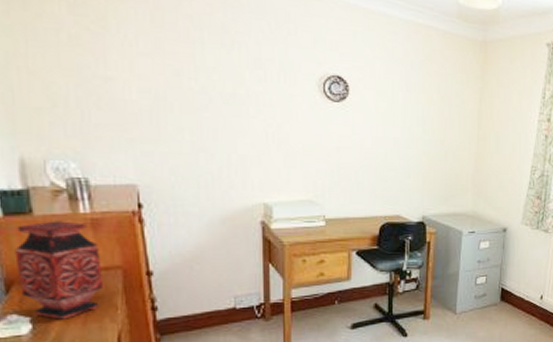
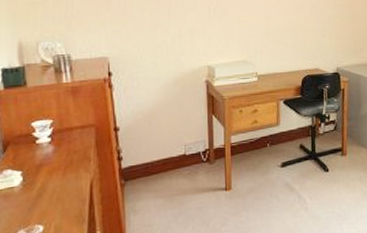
vase: present [14,221,104,320] -> none [11,90,81,172]

